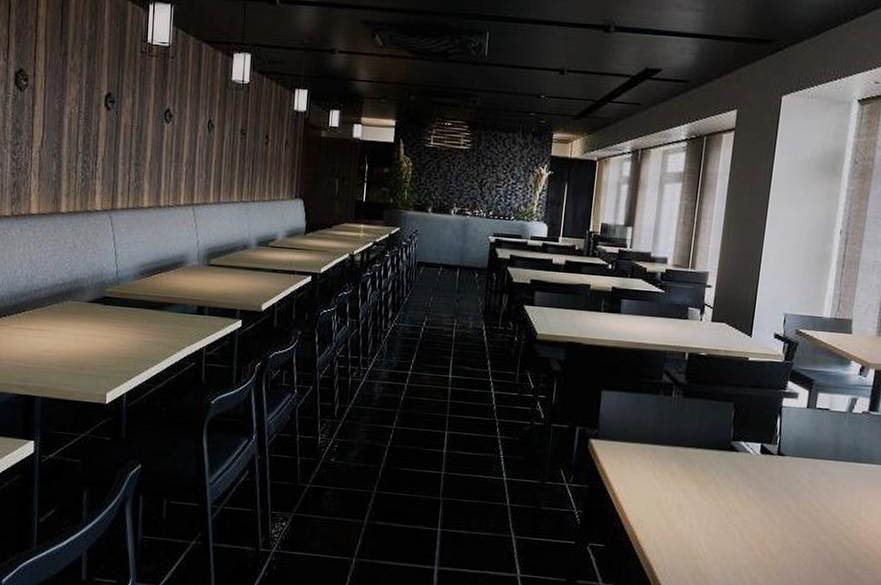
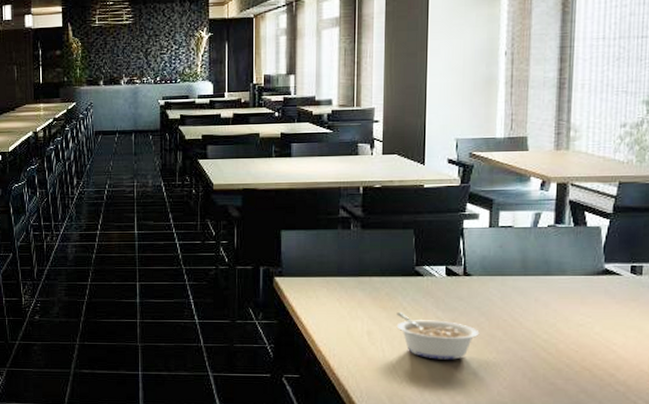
legume: none [707,487,787,541] -> present [396,312,480,360]

